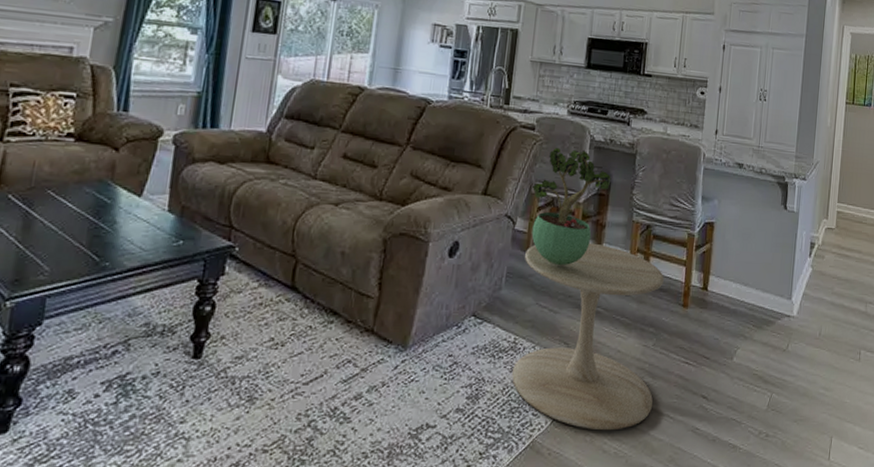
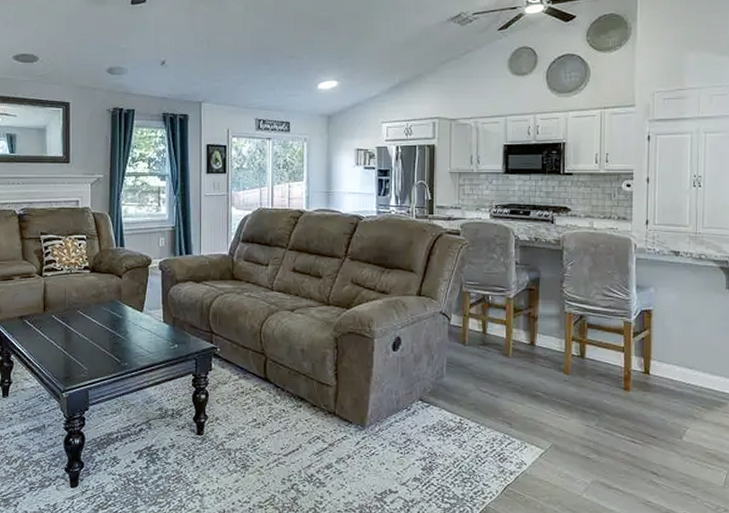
side table: present [512,243,664,431] -> none [461,334,602,501]
potted plant: present [531,148,611,266] -> none [463,250,540,356]

